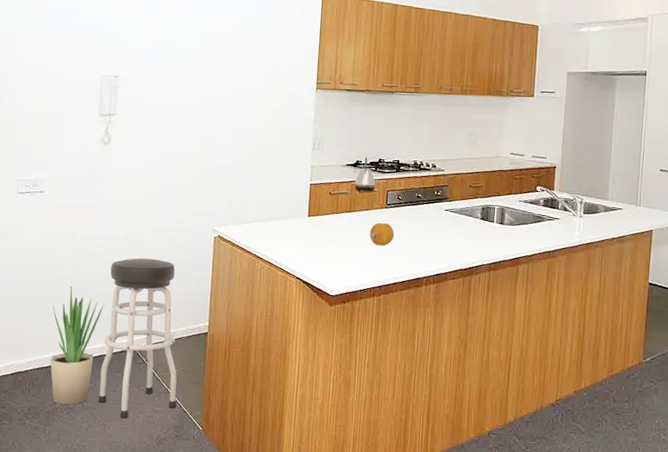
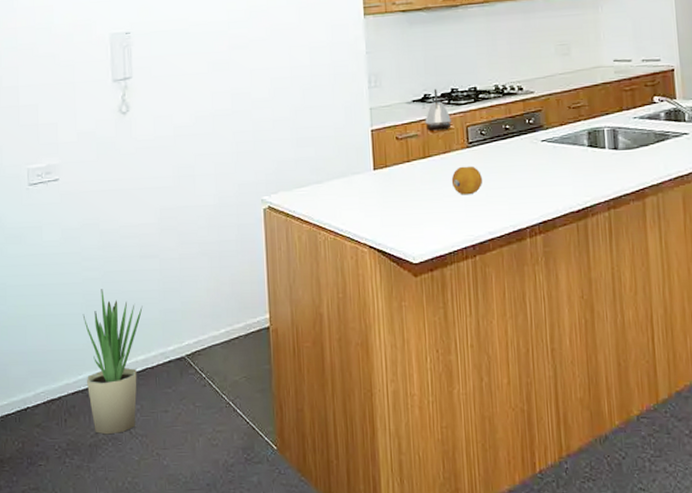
bar stool: present [98,258,177,418] -> none [146,244,243,444]

